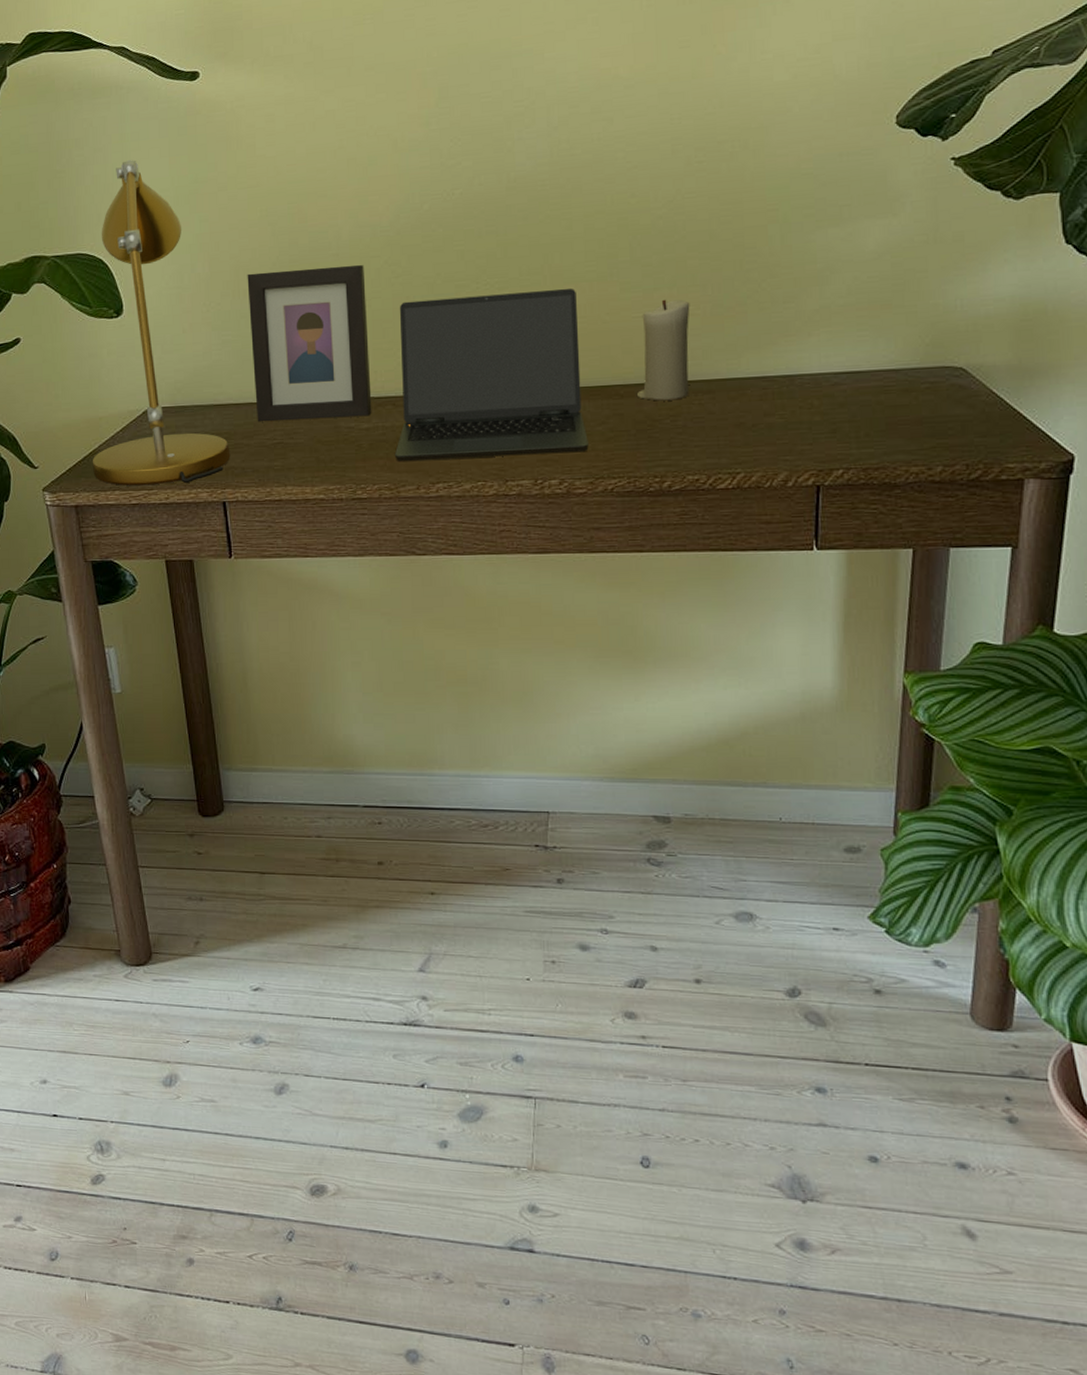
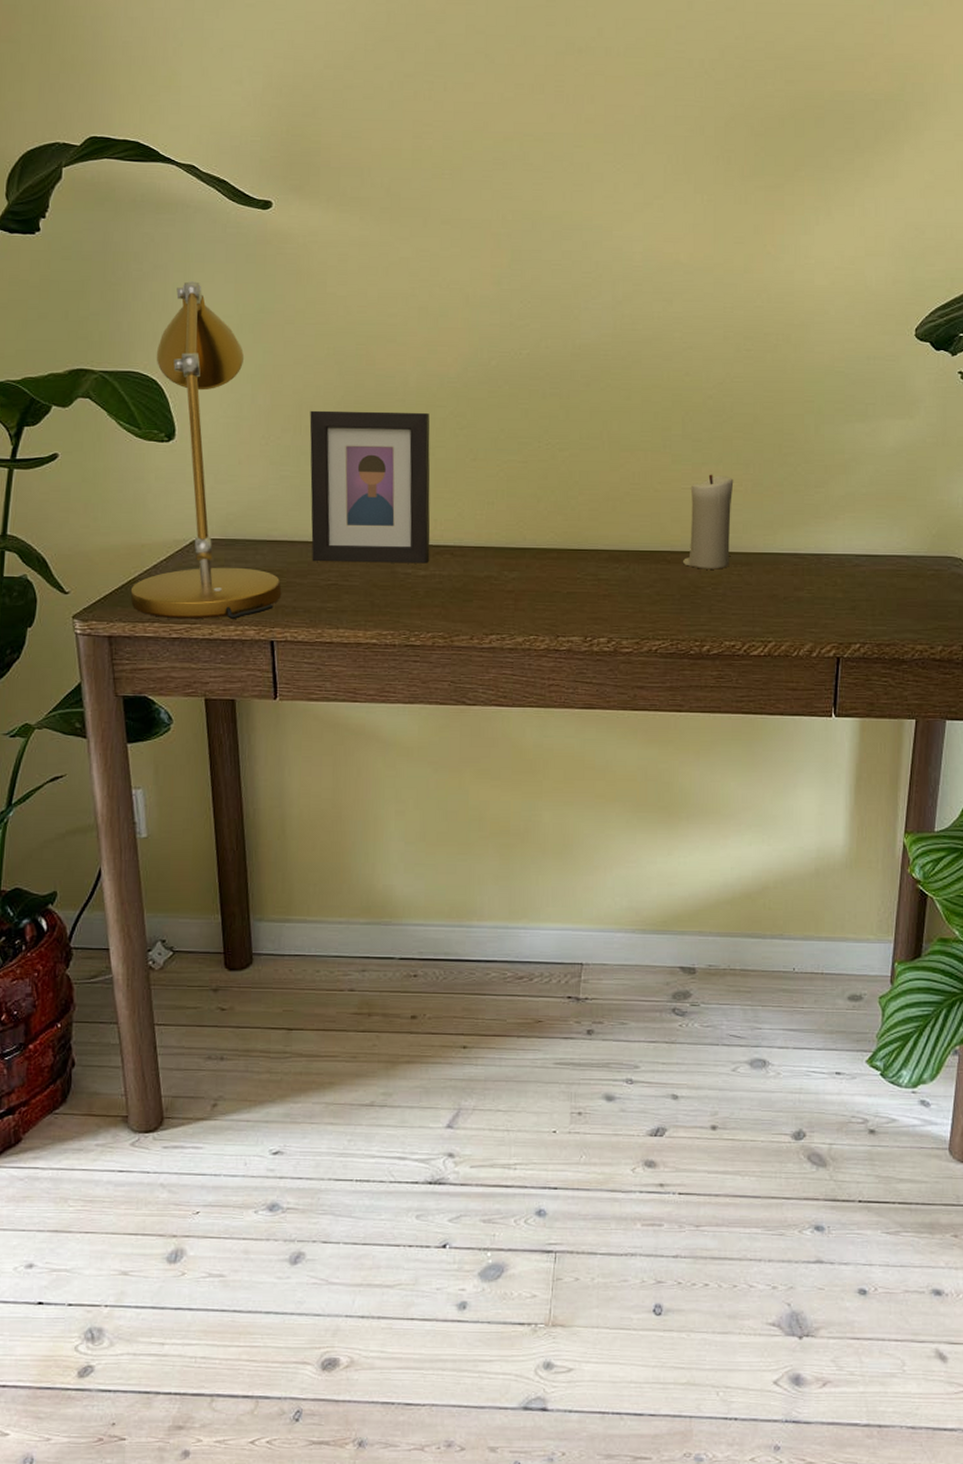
laptop: present [394,289,589,461] -> none [450,453,636,613]

